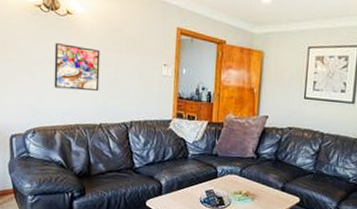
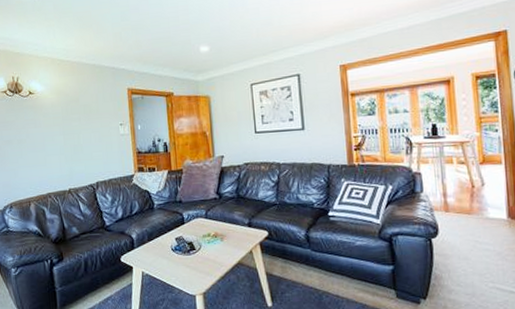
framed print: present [54,43,100,91] -> none [21,121,65,163]

